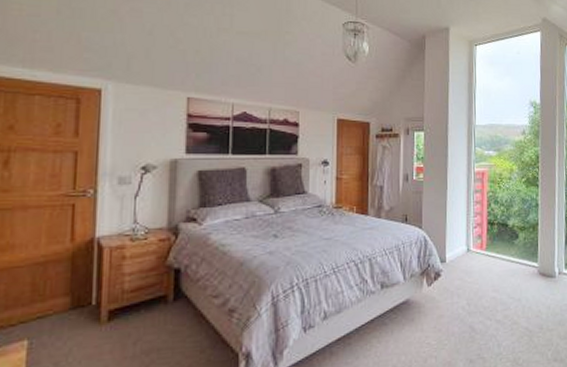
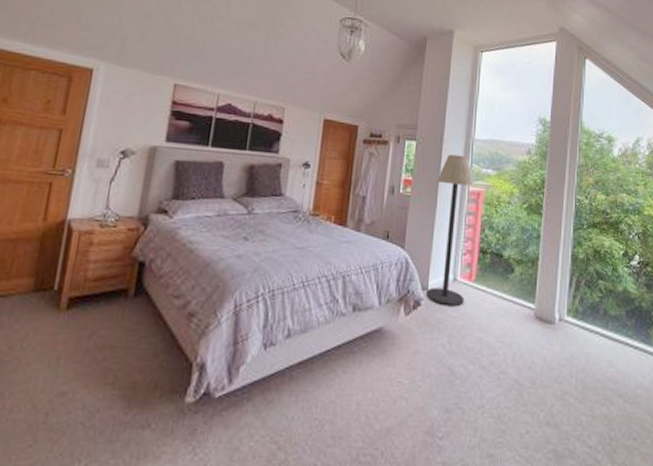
floor lamp: none [443,141,480,274] -> present [425,154,475,307]

